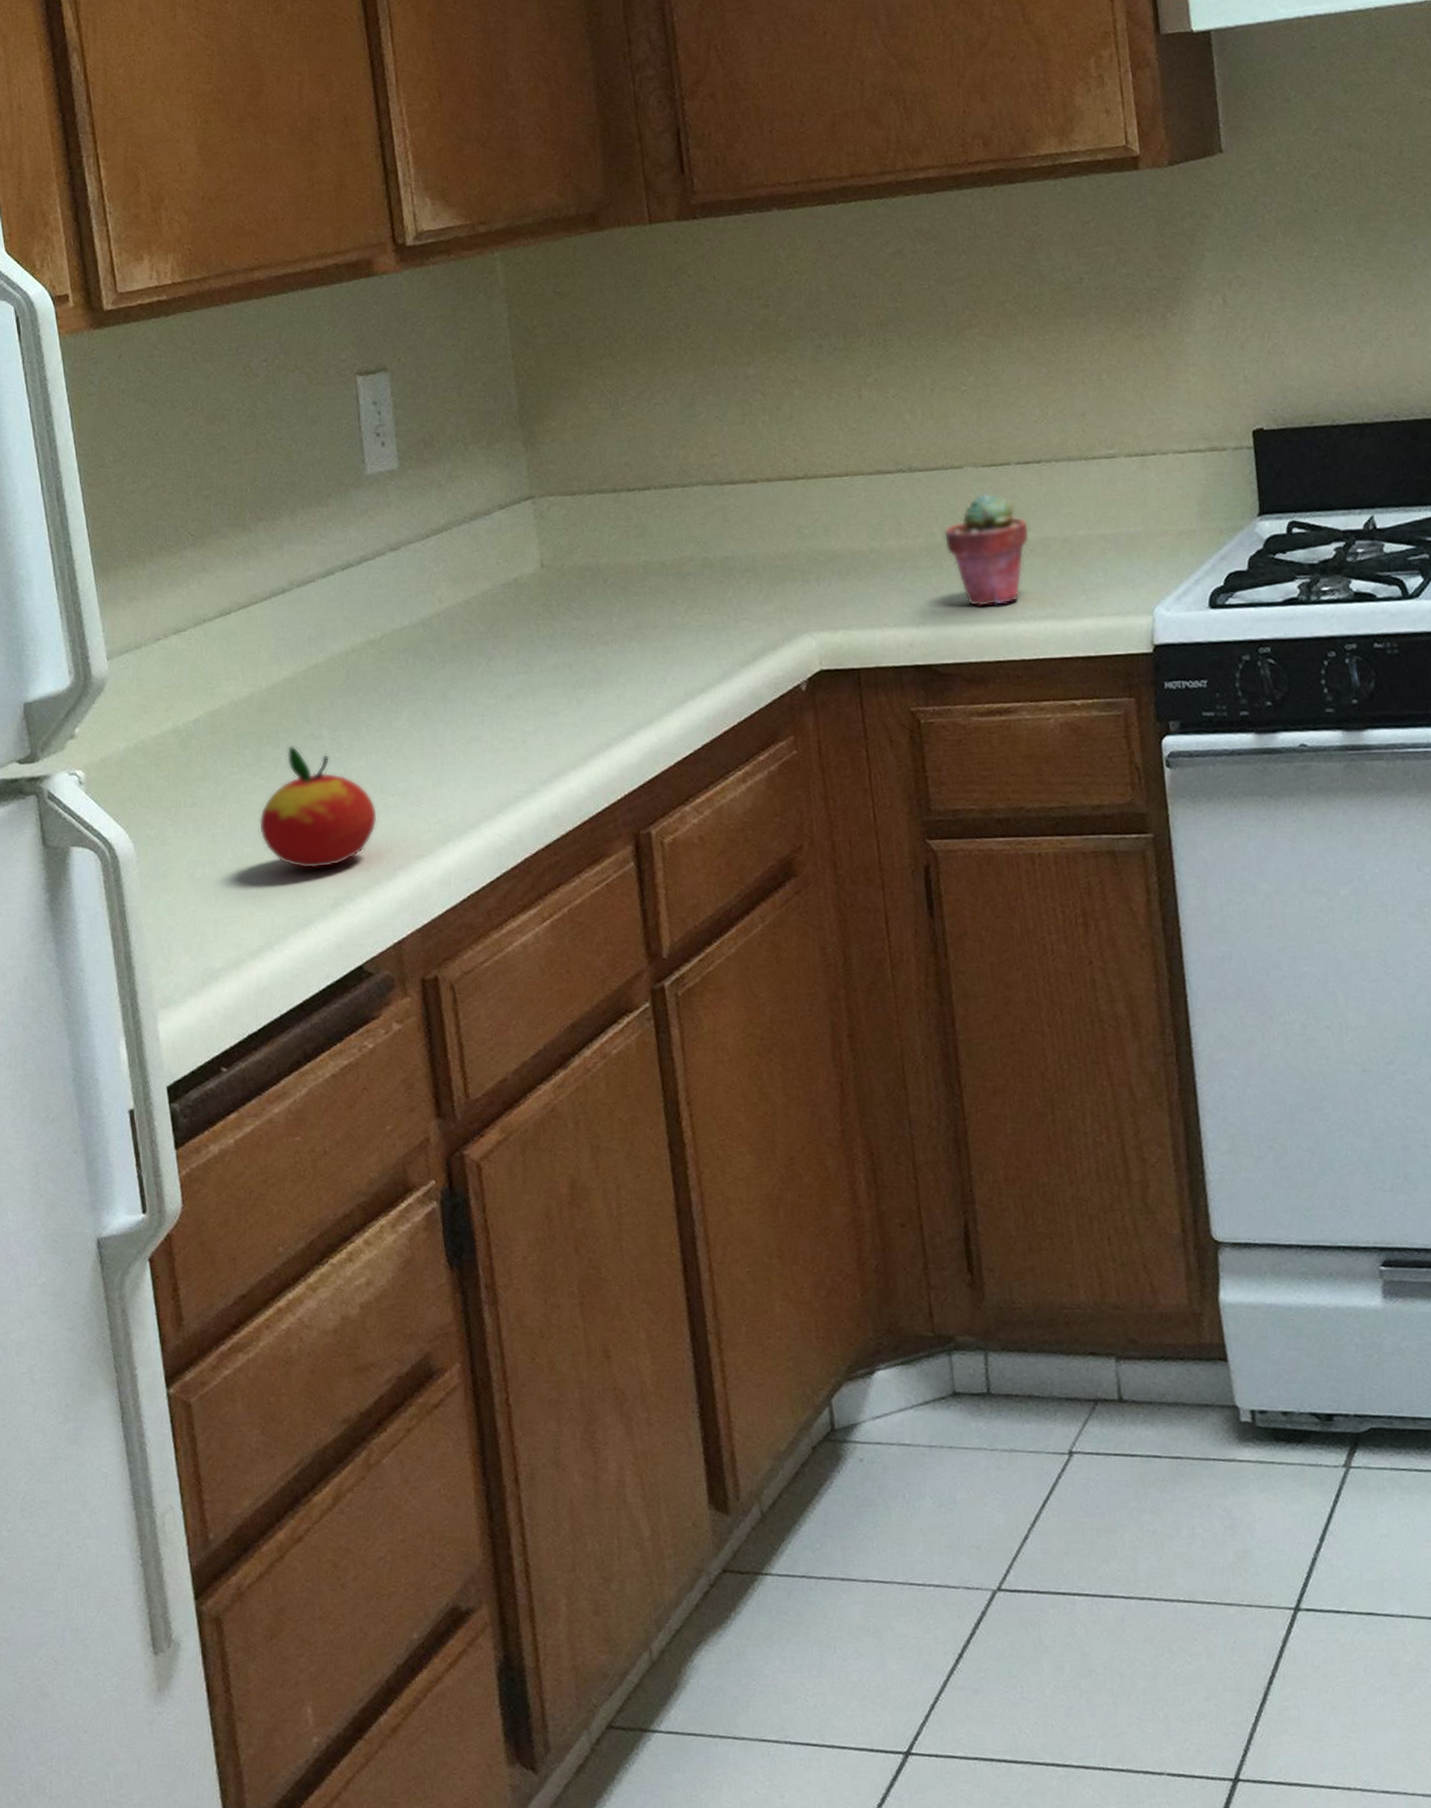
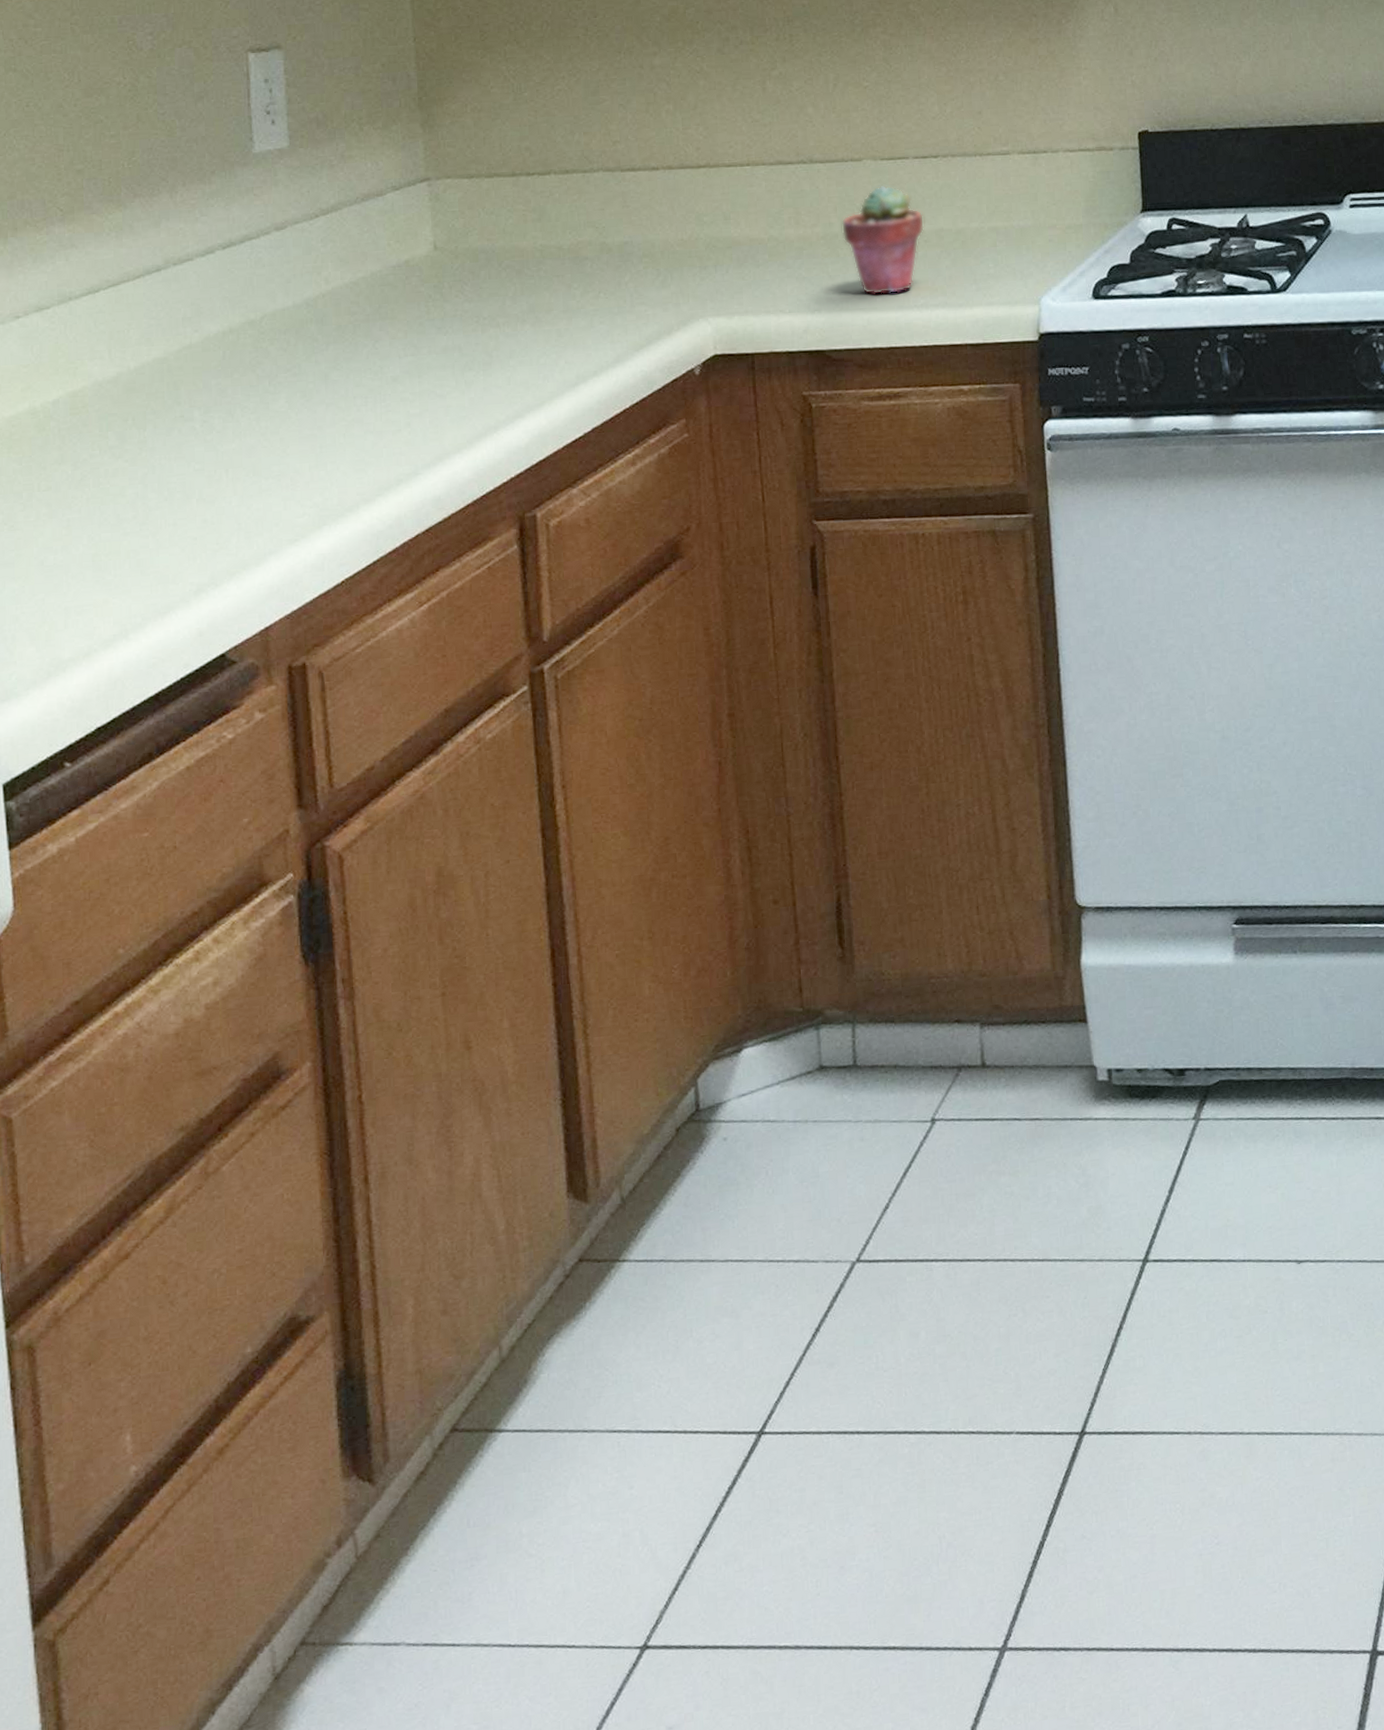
apple: present [258,745,378,869] -> none [118,427,249,555]

